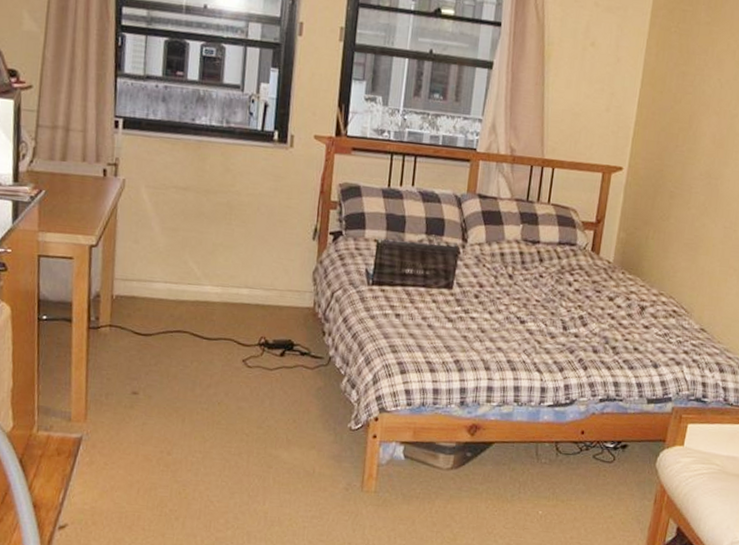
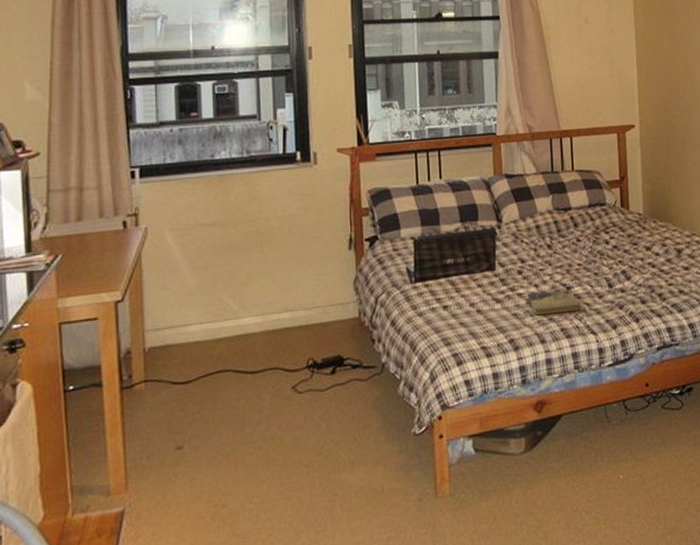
book: none [478,318,531,347] -> present [526,289,581,316]

